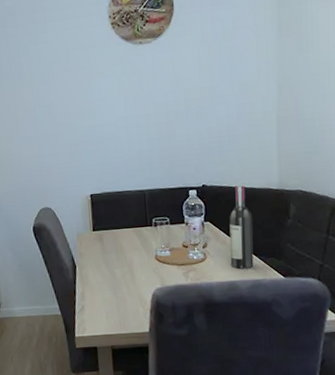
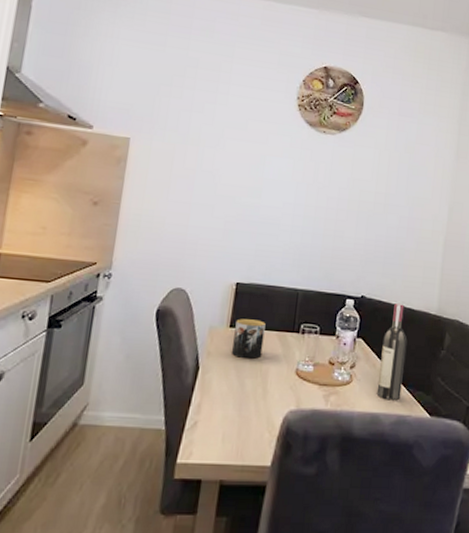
mug: none [97,221,124,254] -> present [232,319,266,359]

